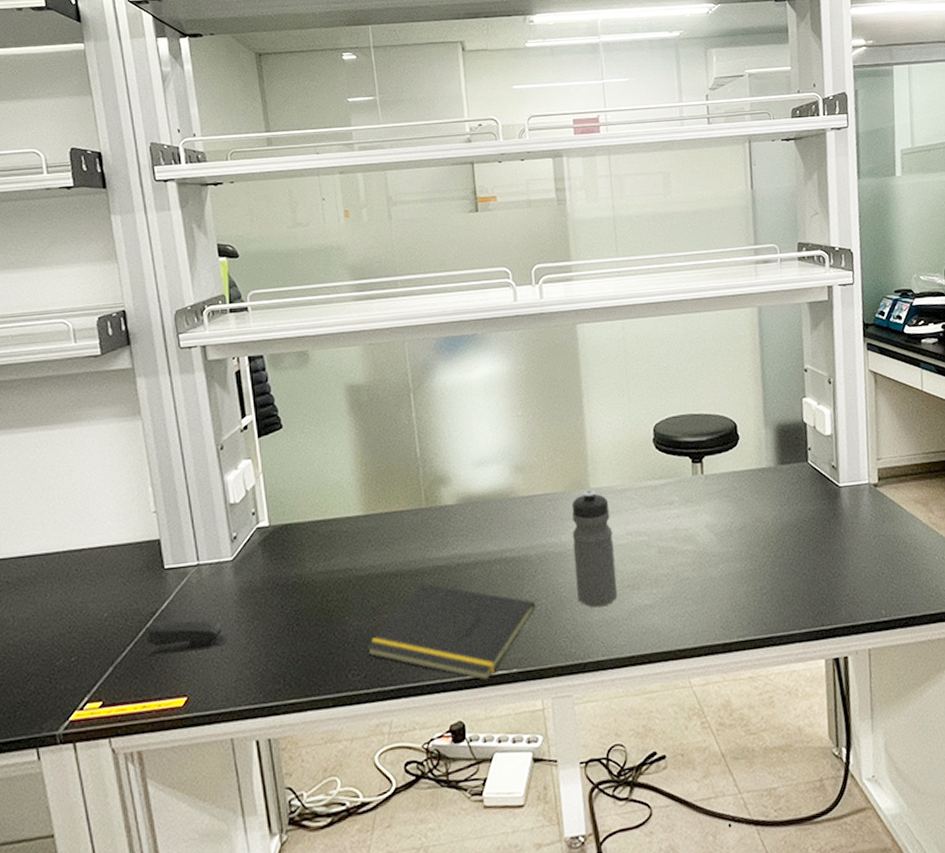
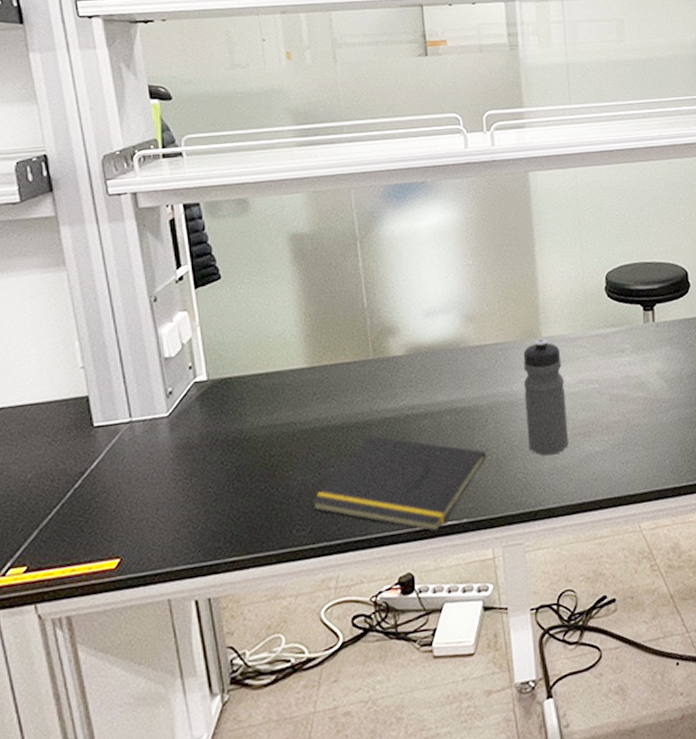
stapler: present [146,619,228,656] -> none [74,478,164,518]

